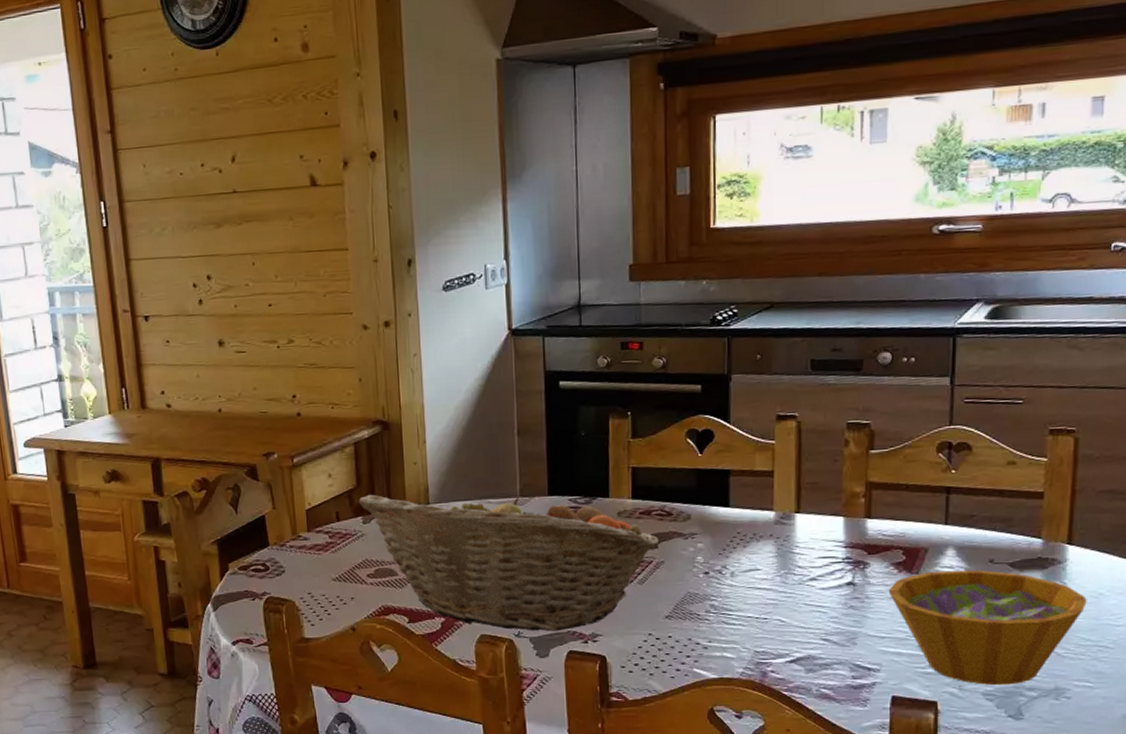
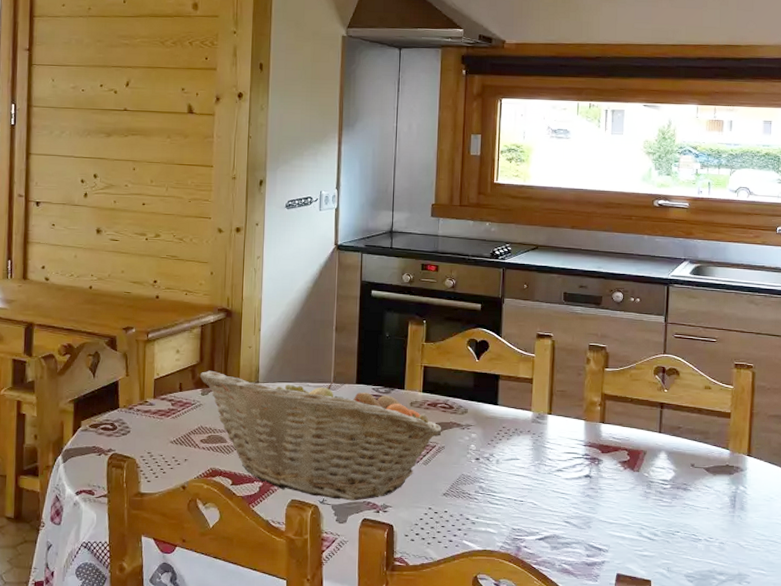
bowl: present [888,569,1087,686] -> none [616,470,761,569]

